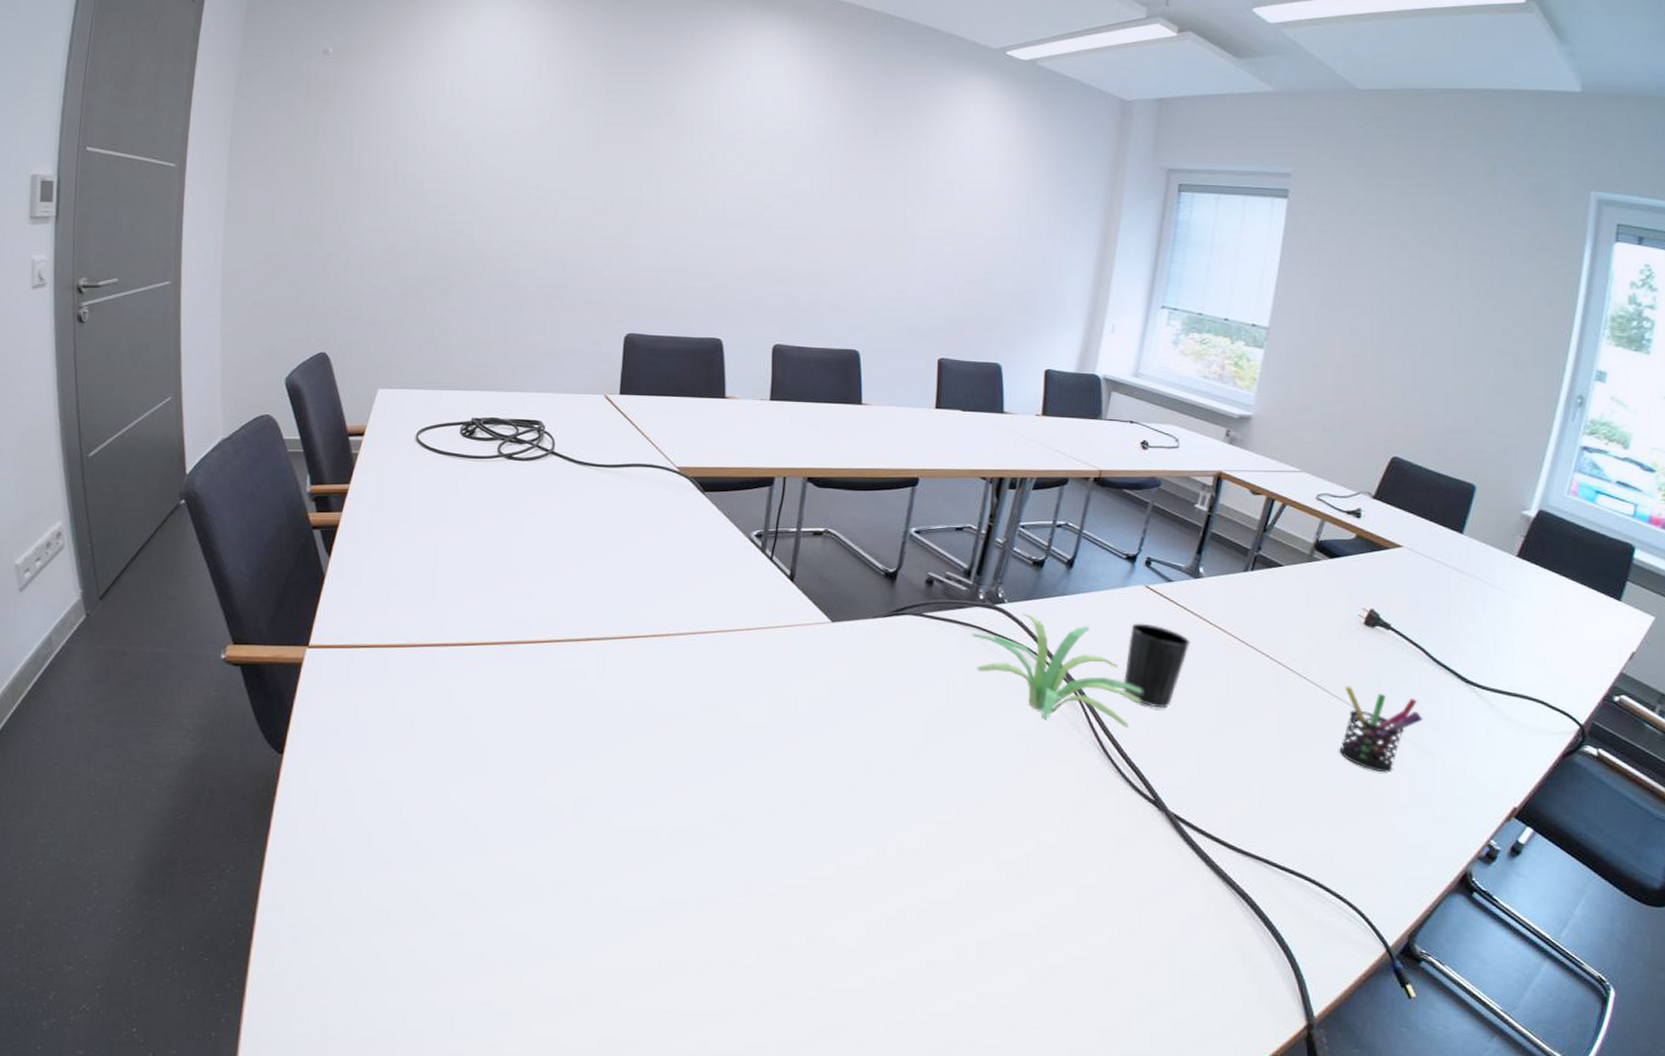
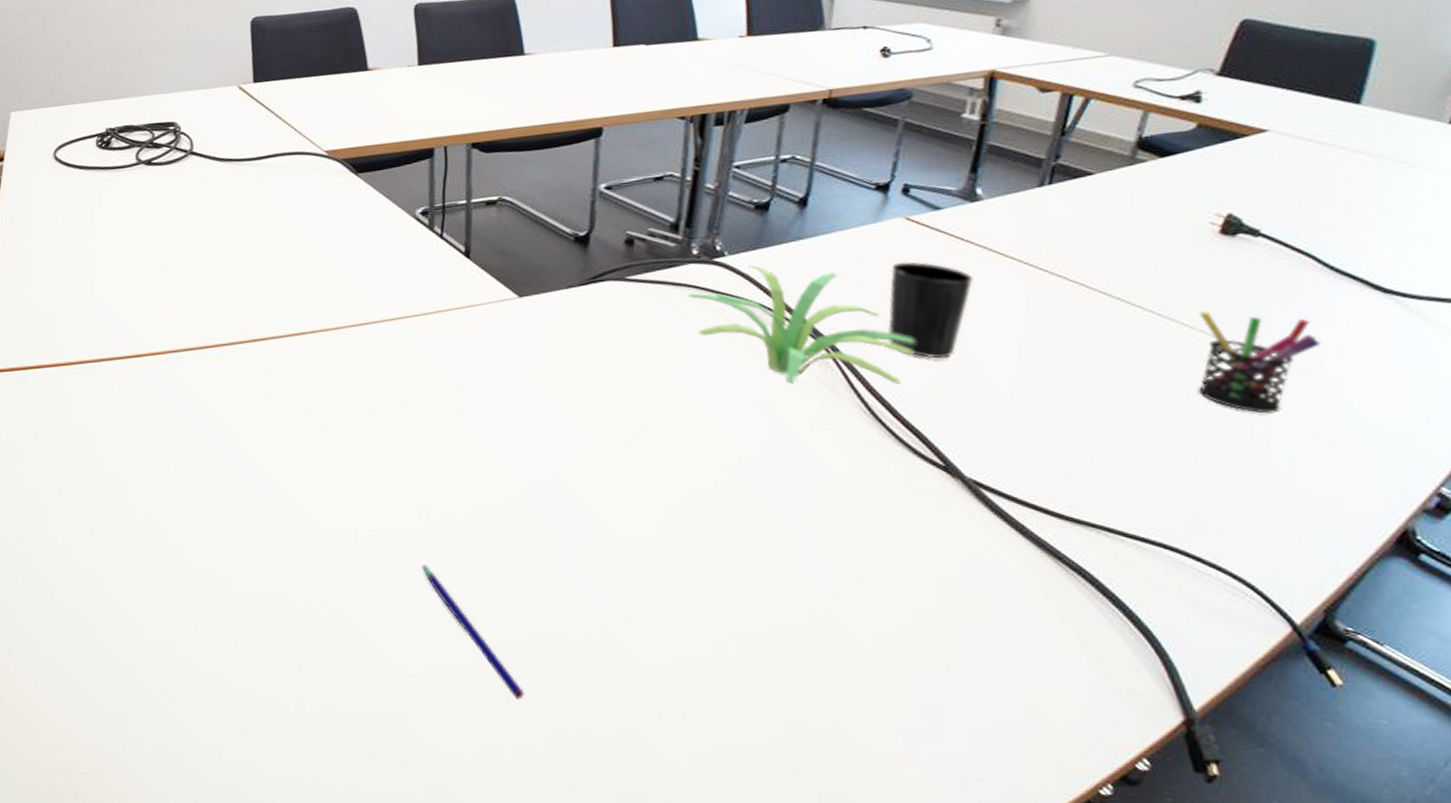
pen: none [716,867,793,998] -> present [422,565,524,699]

